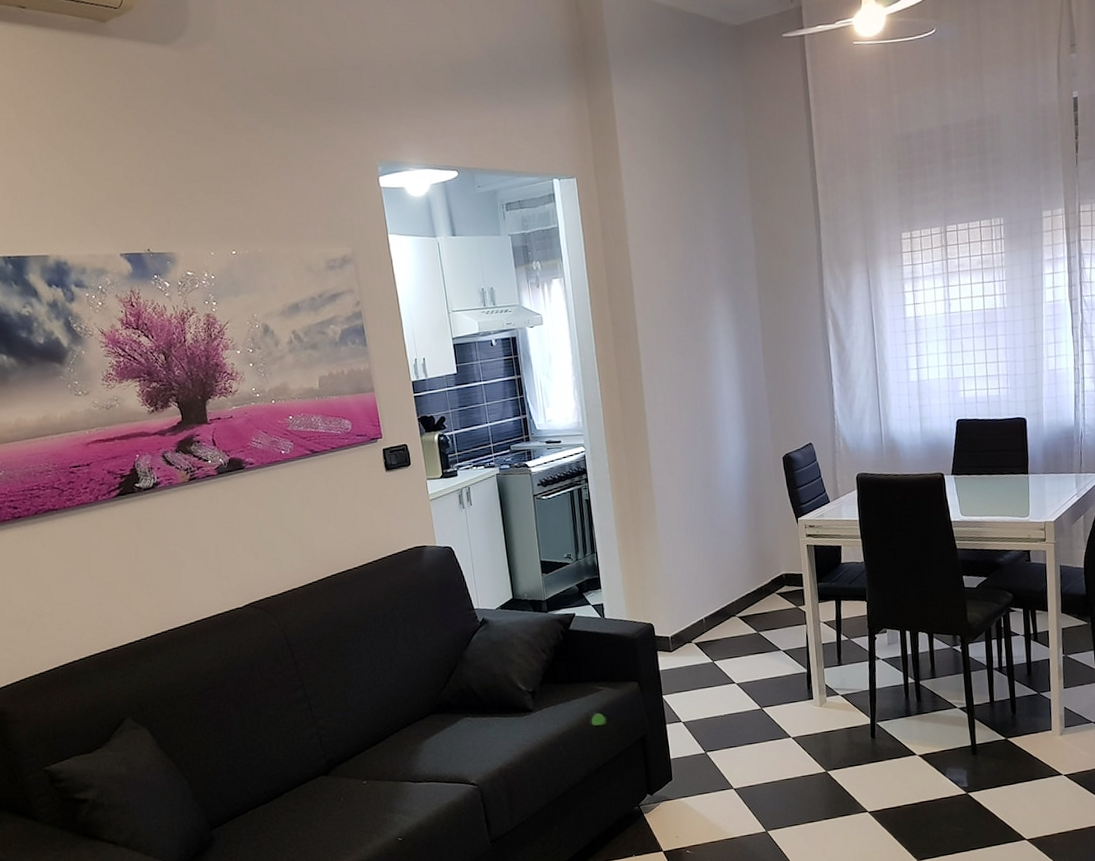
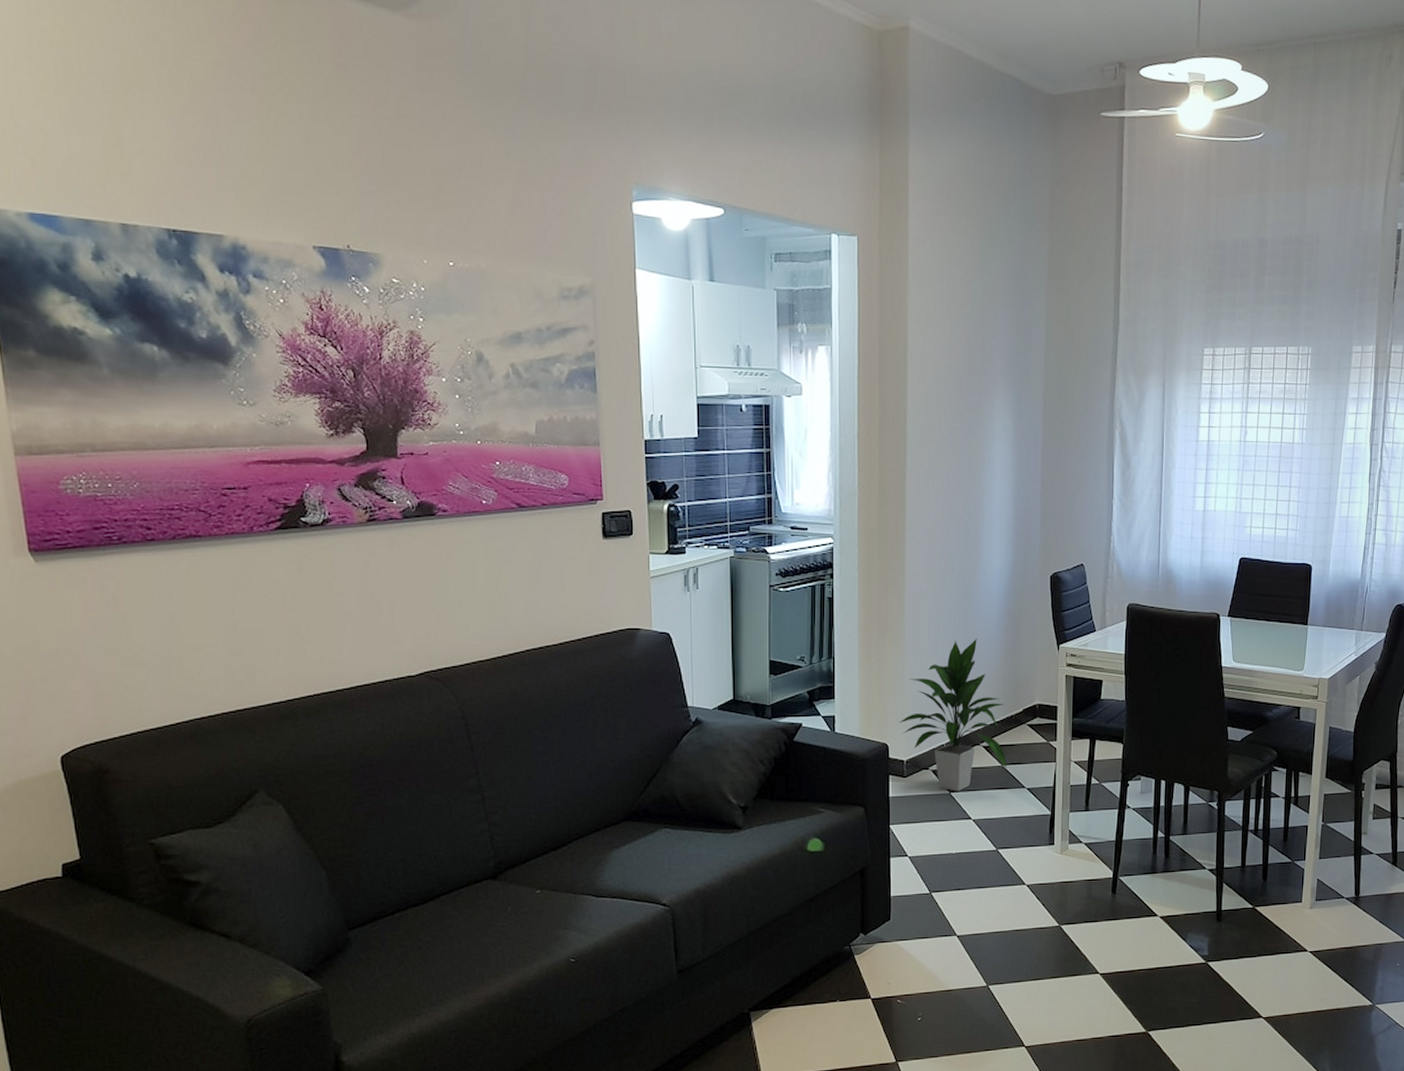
indoor plant: none [661,521,763,660] -> present [899,638,1007,791]

